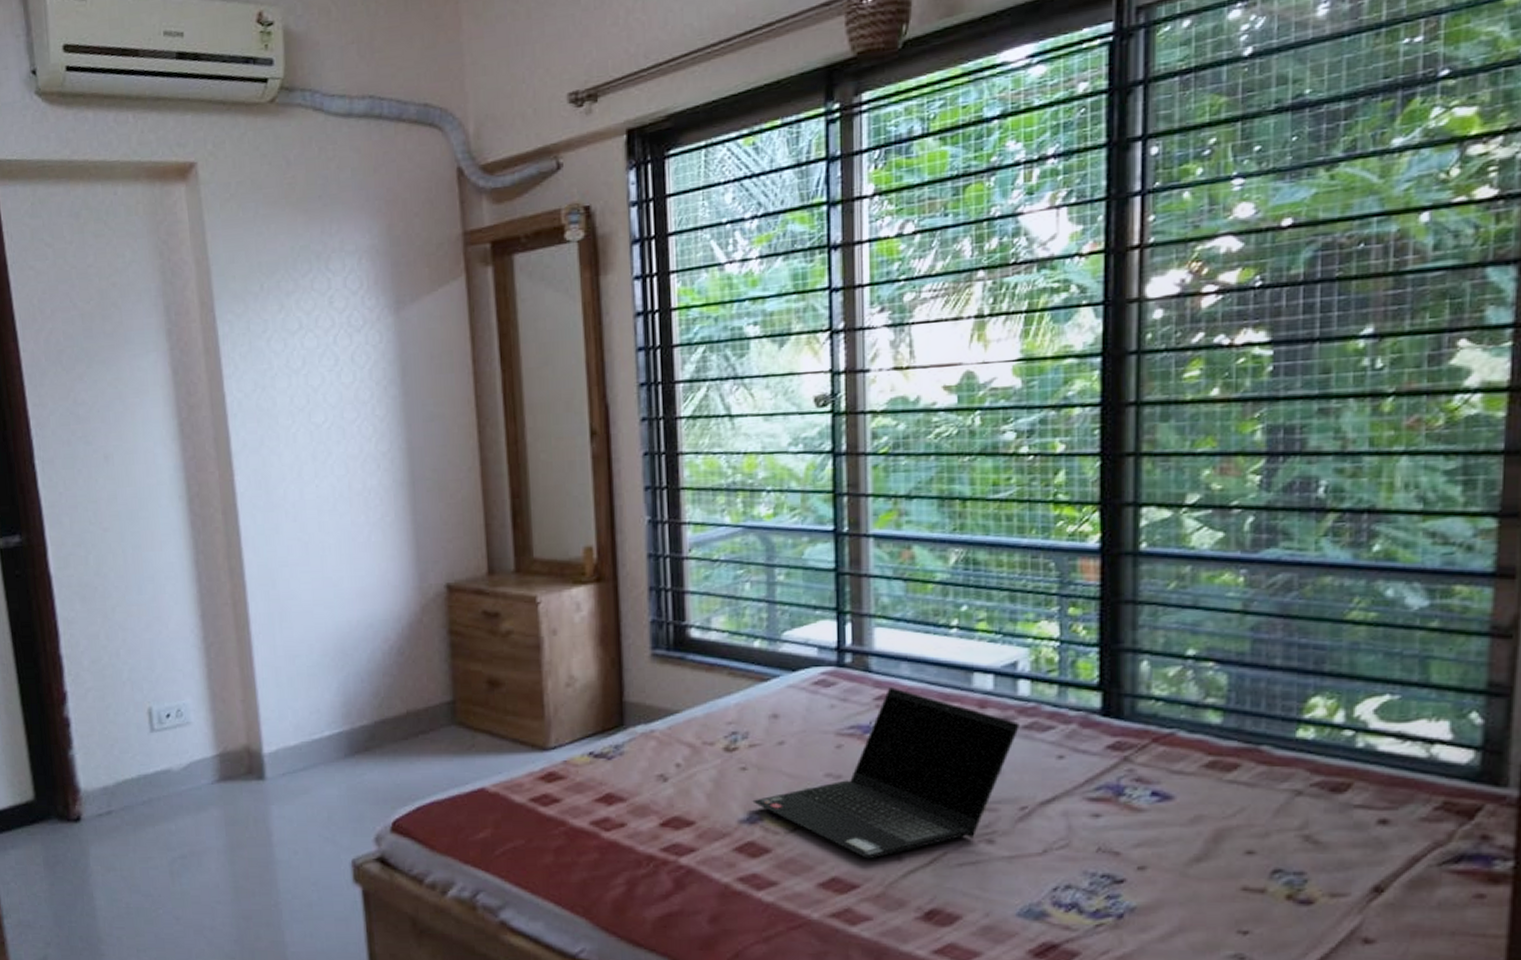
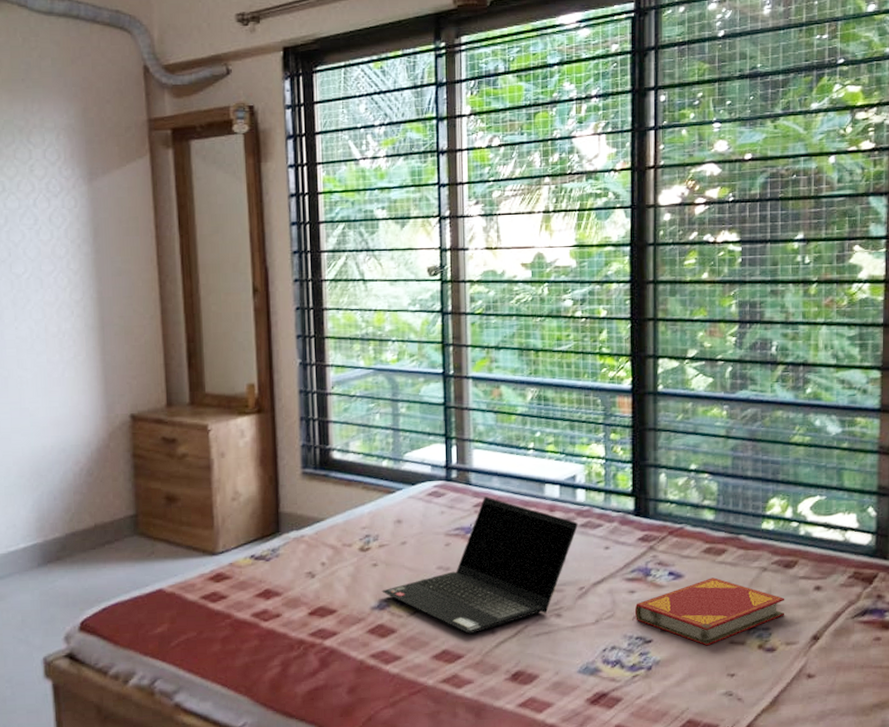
hardback book: none [1099,801,1331,892] -> present [634,577,785,646]

